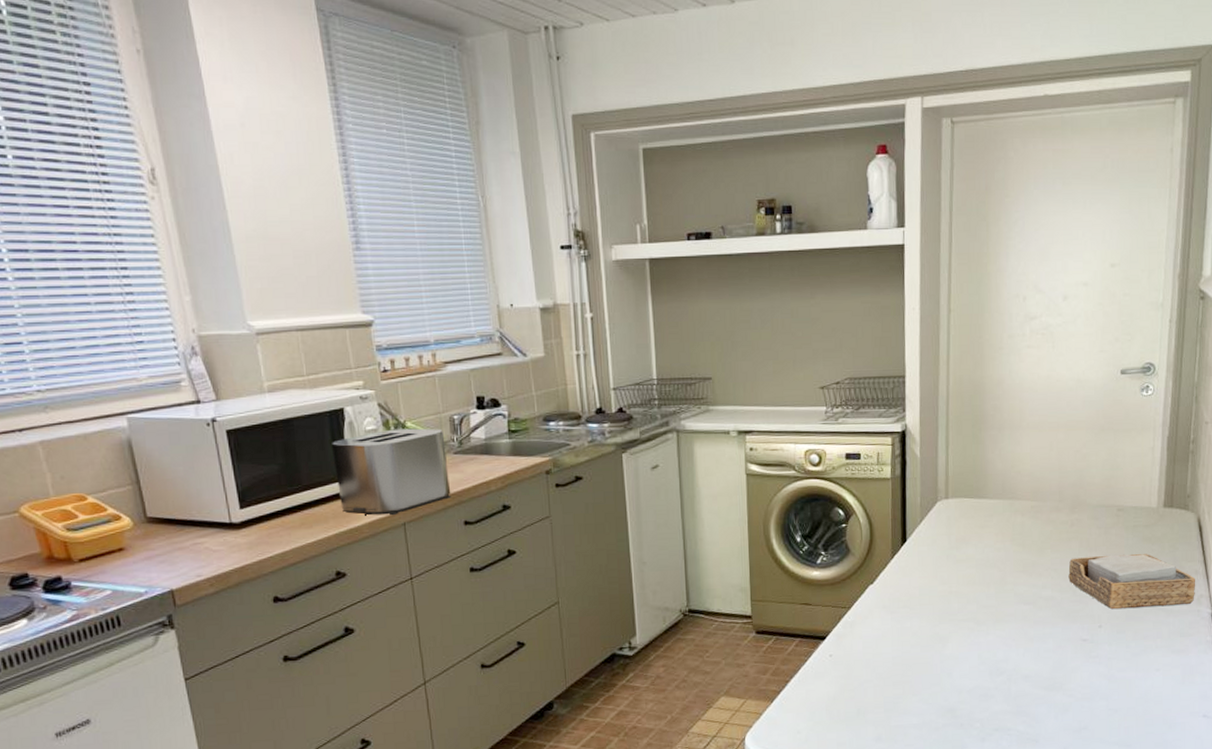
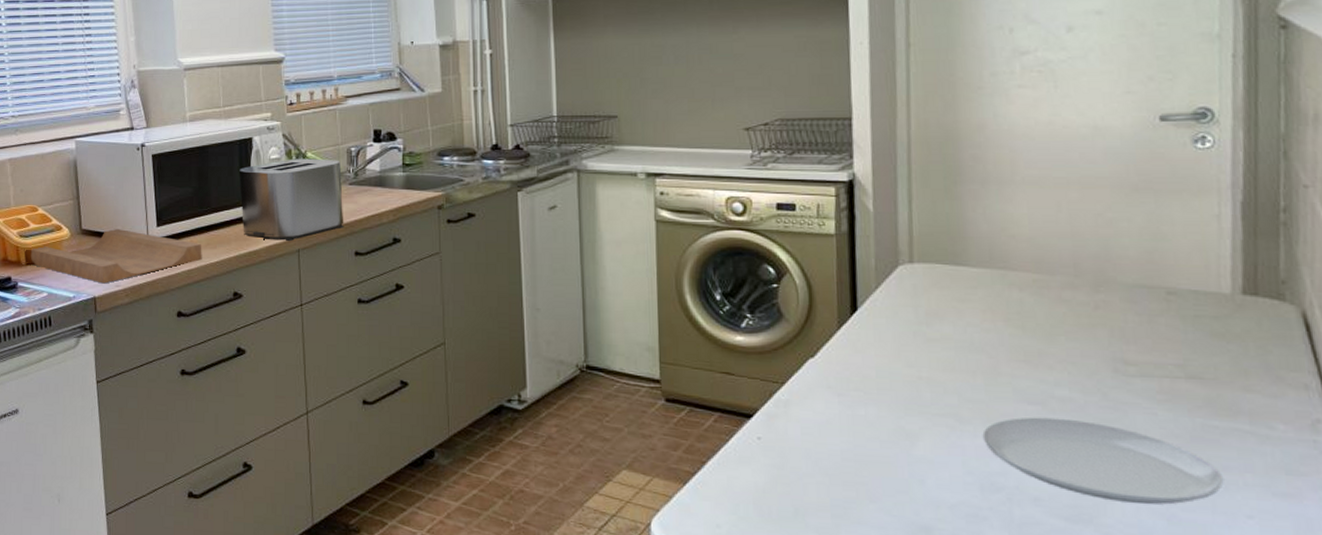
cutting board: none [74,514,297,575] -> present [24,229,202,284]
plate: none [992,613,1144,671] -> present [982,417,1224,505]
napkin holder: present [1068,554,1196,610] -> none [1094,350,1308,431]

